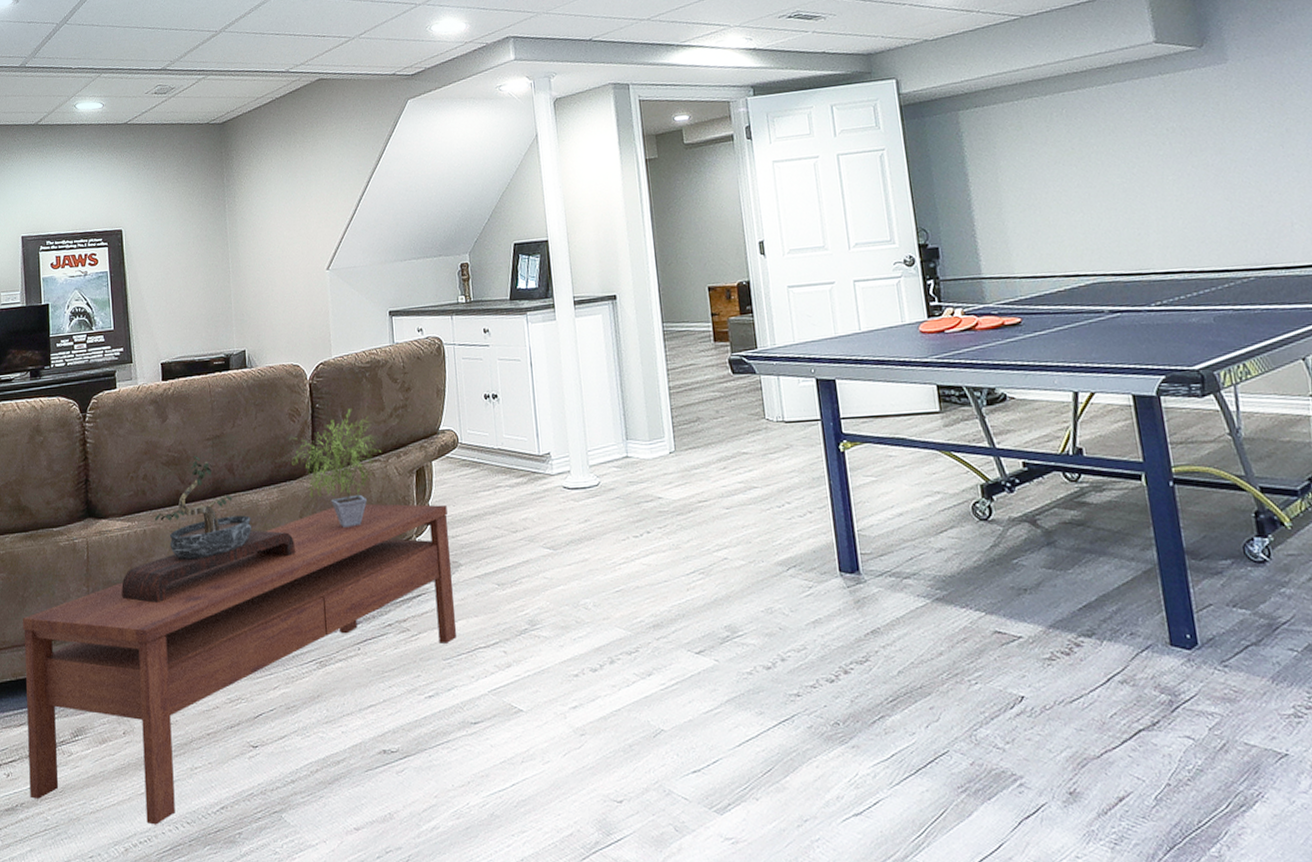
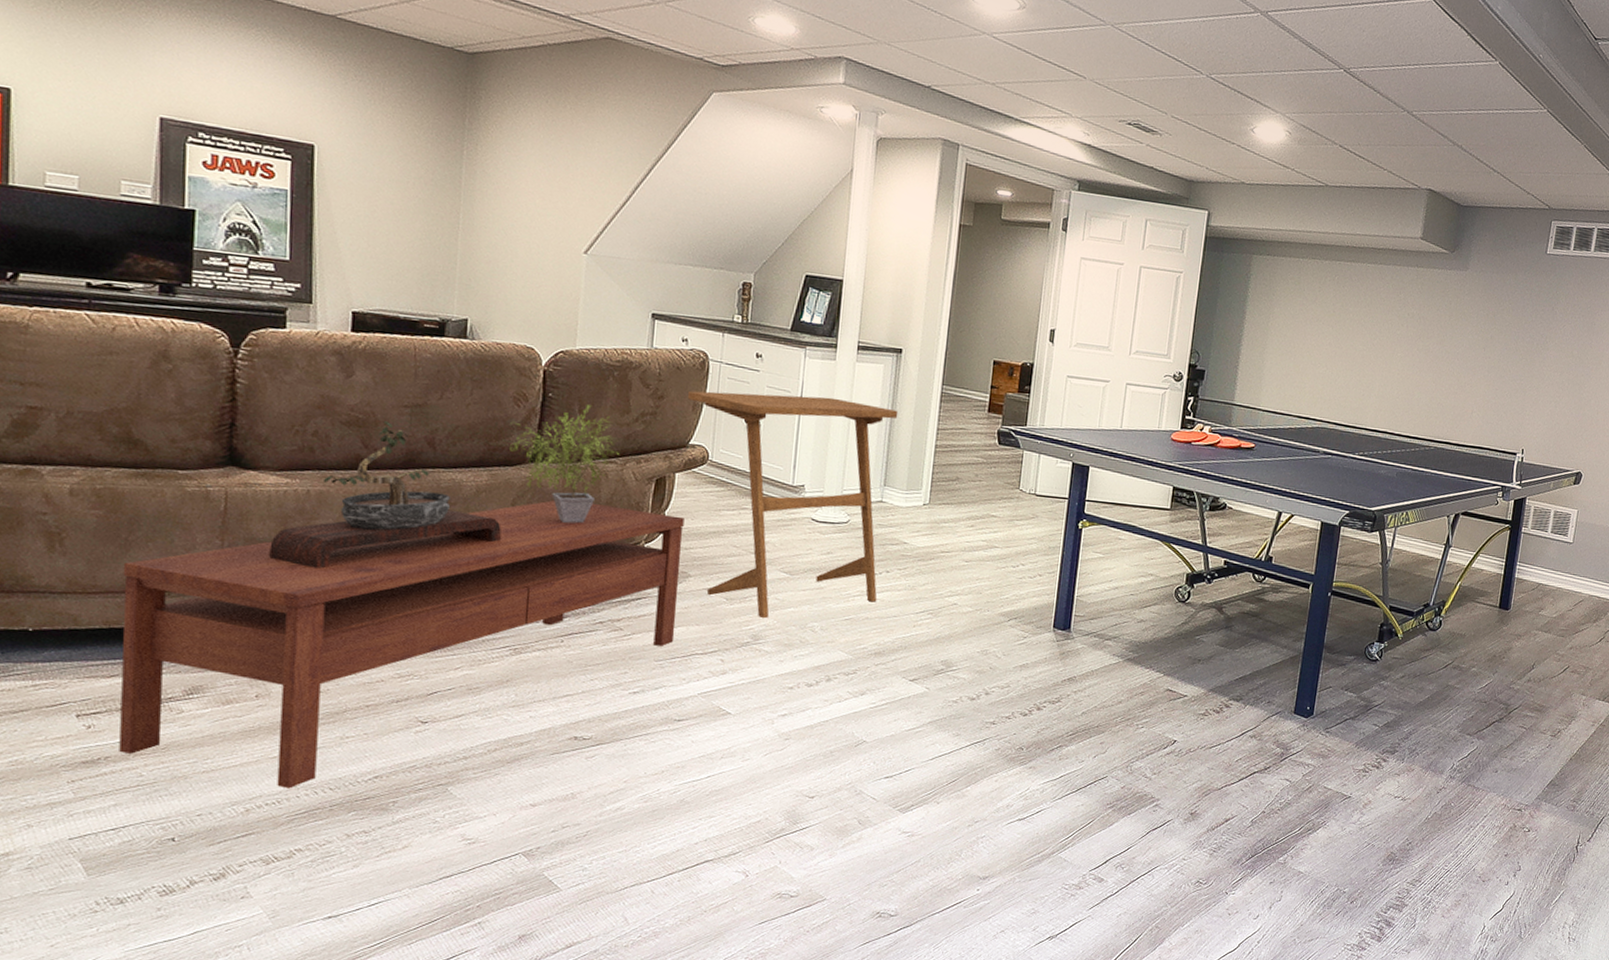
side table: none [430,358,644,602] -> present [687,390,899,619]

